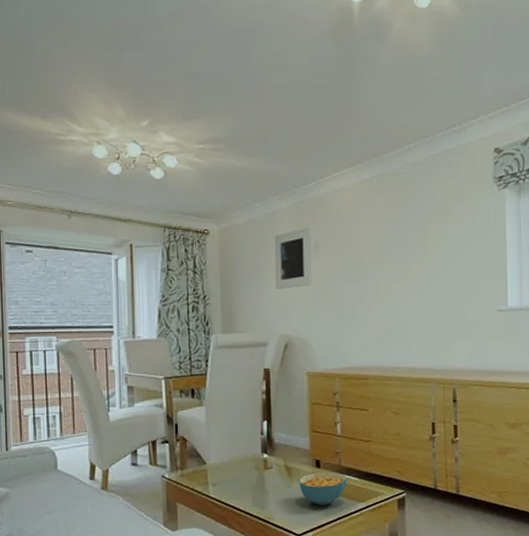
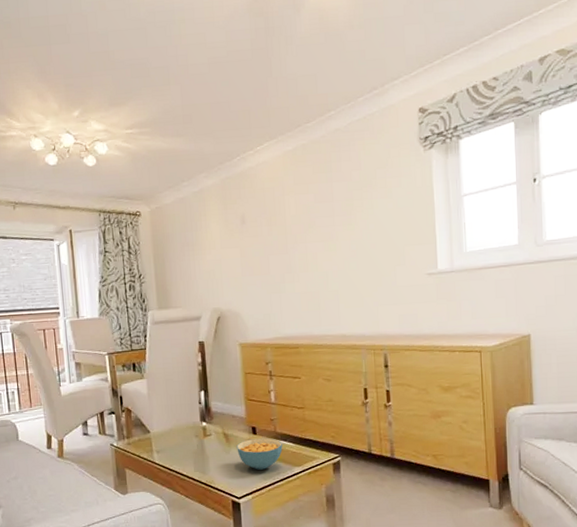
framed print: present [275,227,312,289] -> none [202,202,240,265]

